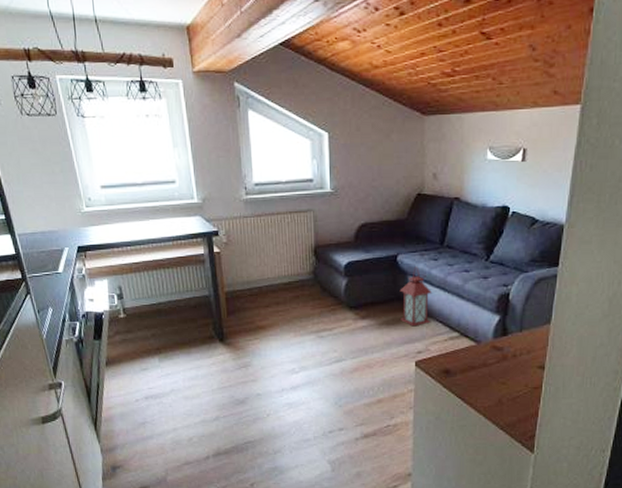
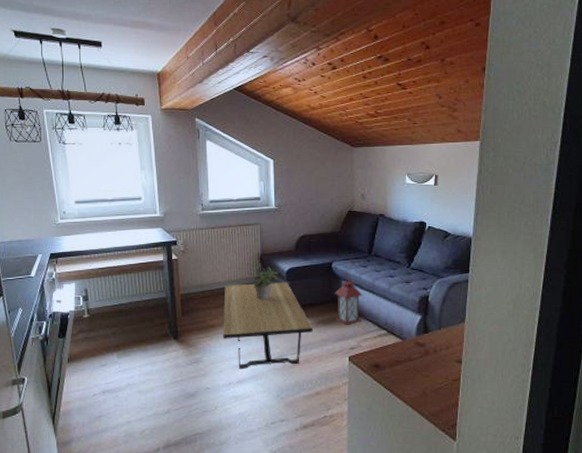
coffee table: none [273,278,374,374] -> present [223,282,313,369]
potted plant: none [307,261,336,298] -> present [253,267,279,300]

